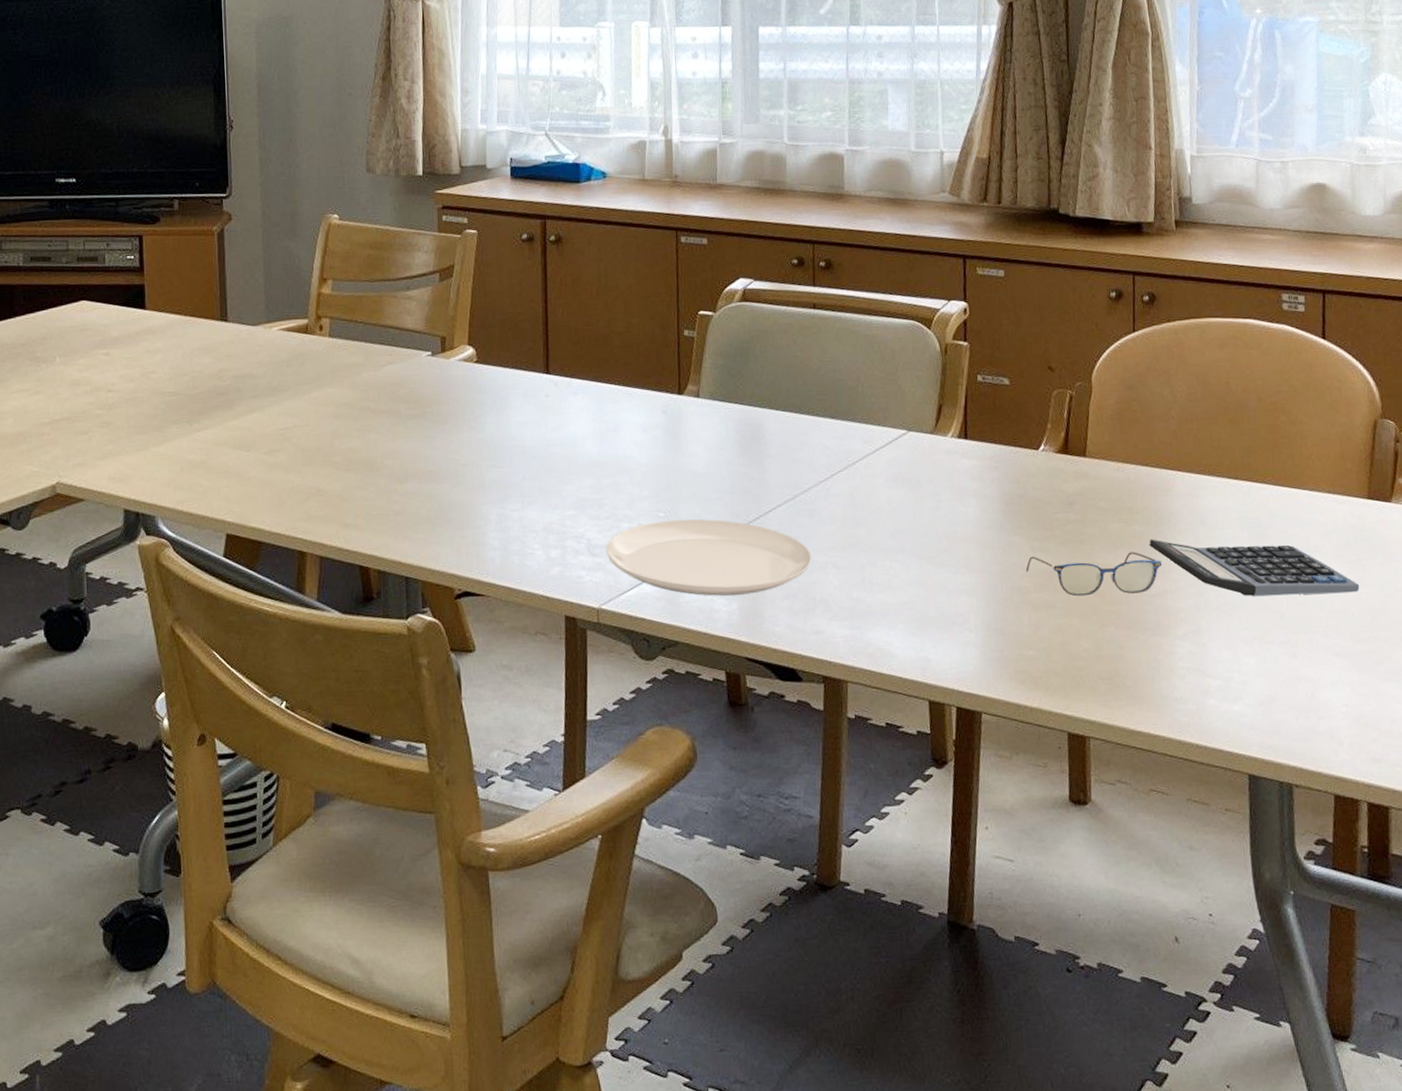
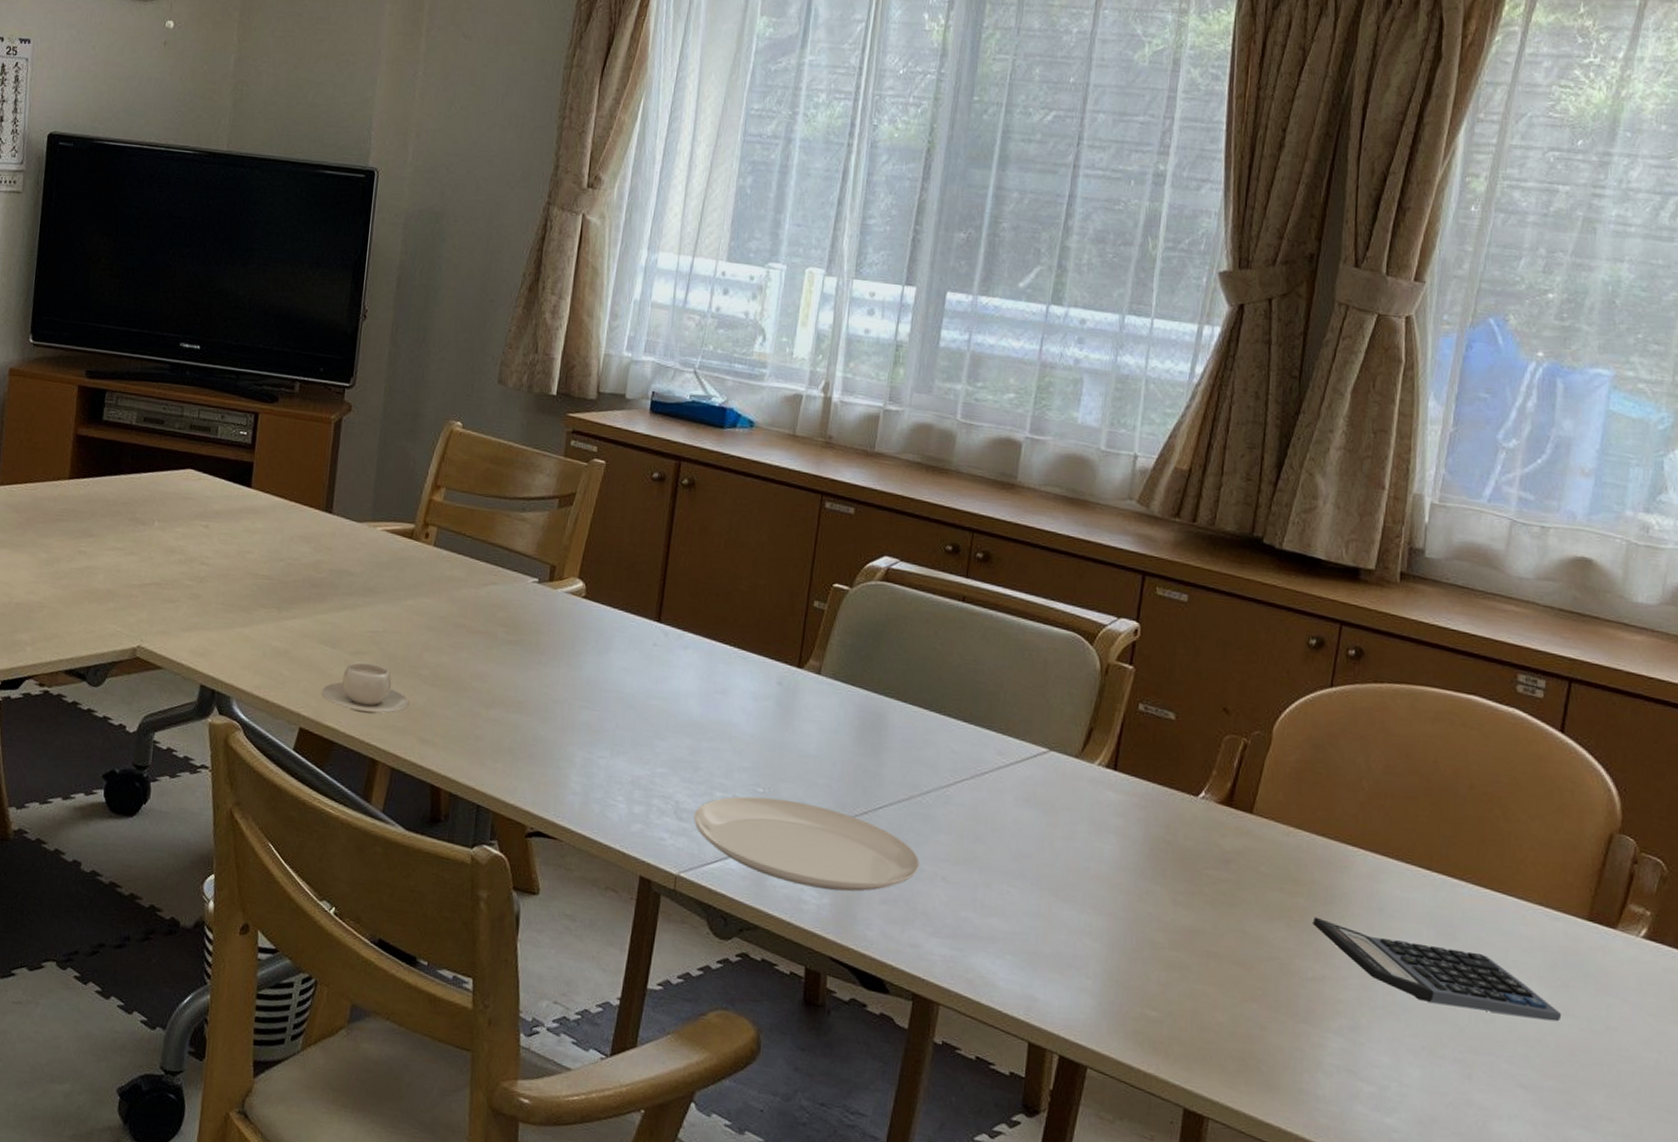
teacup: none [242,459,327,509] -> present [321,662,409,714]
glasses: present [1026,552,1162,597] -> none [1162,910,1325,974]

